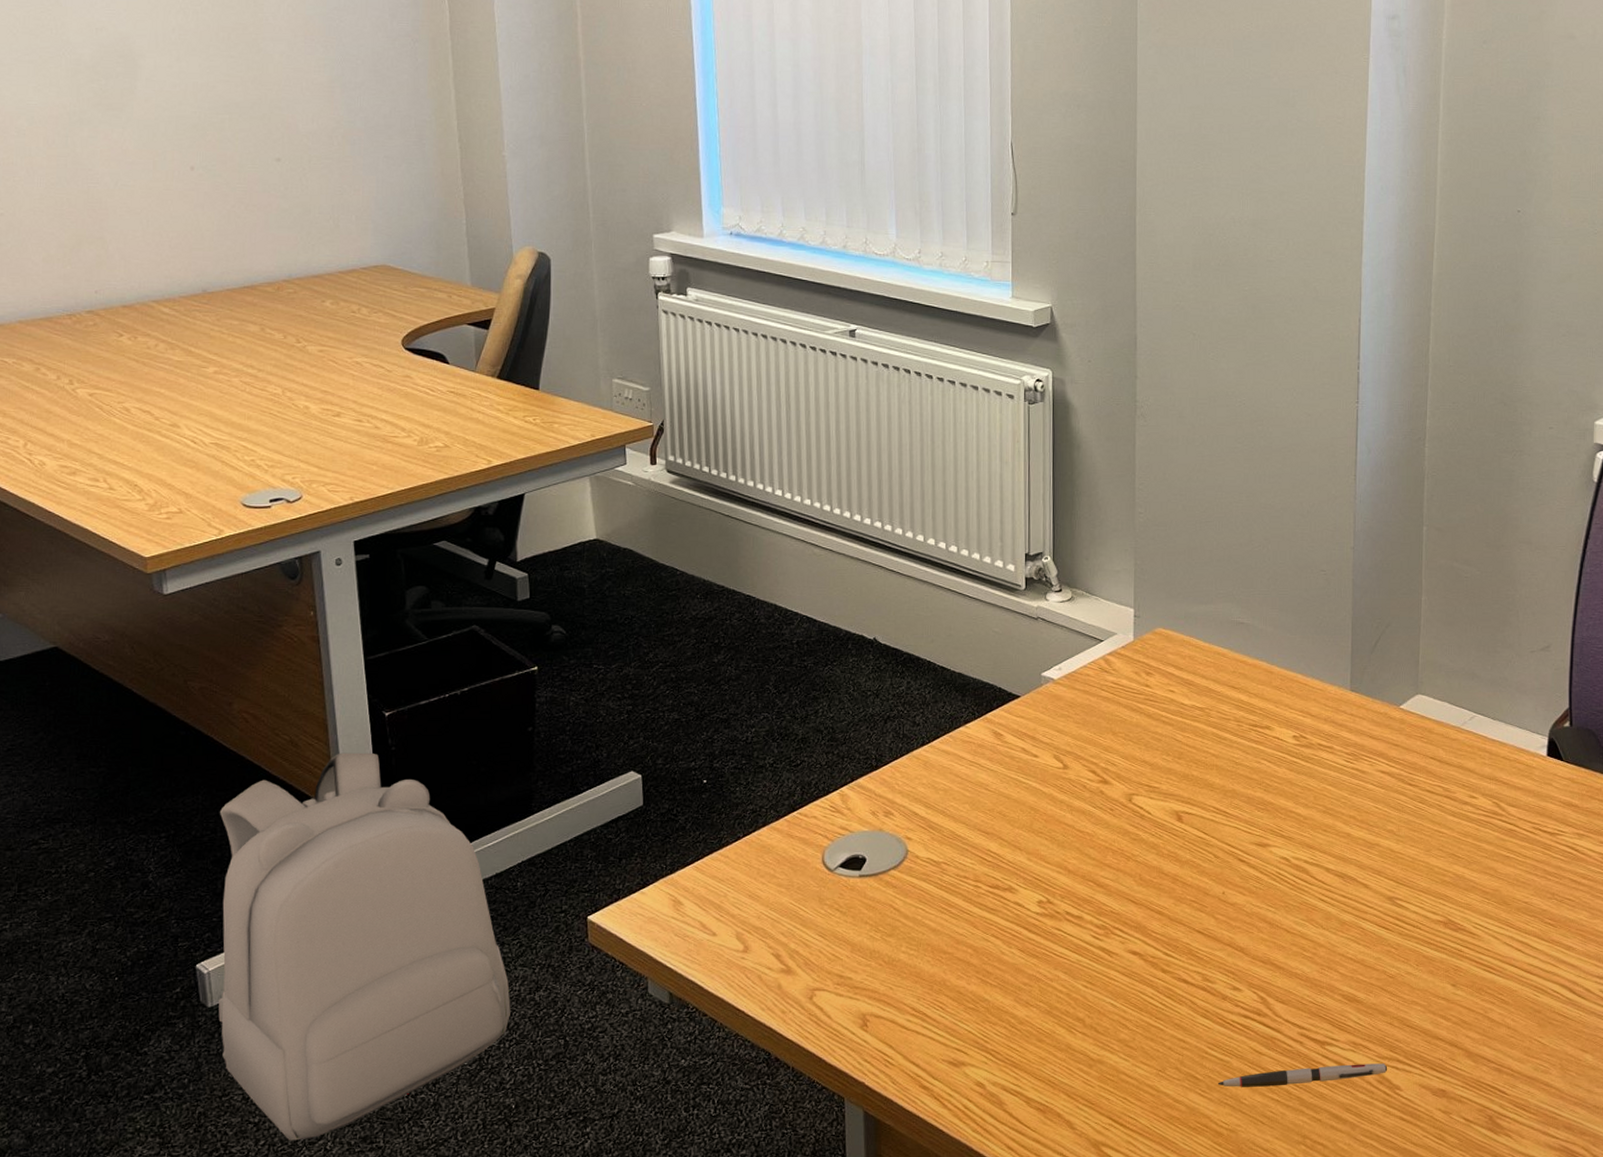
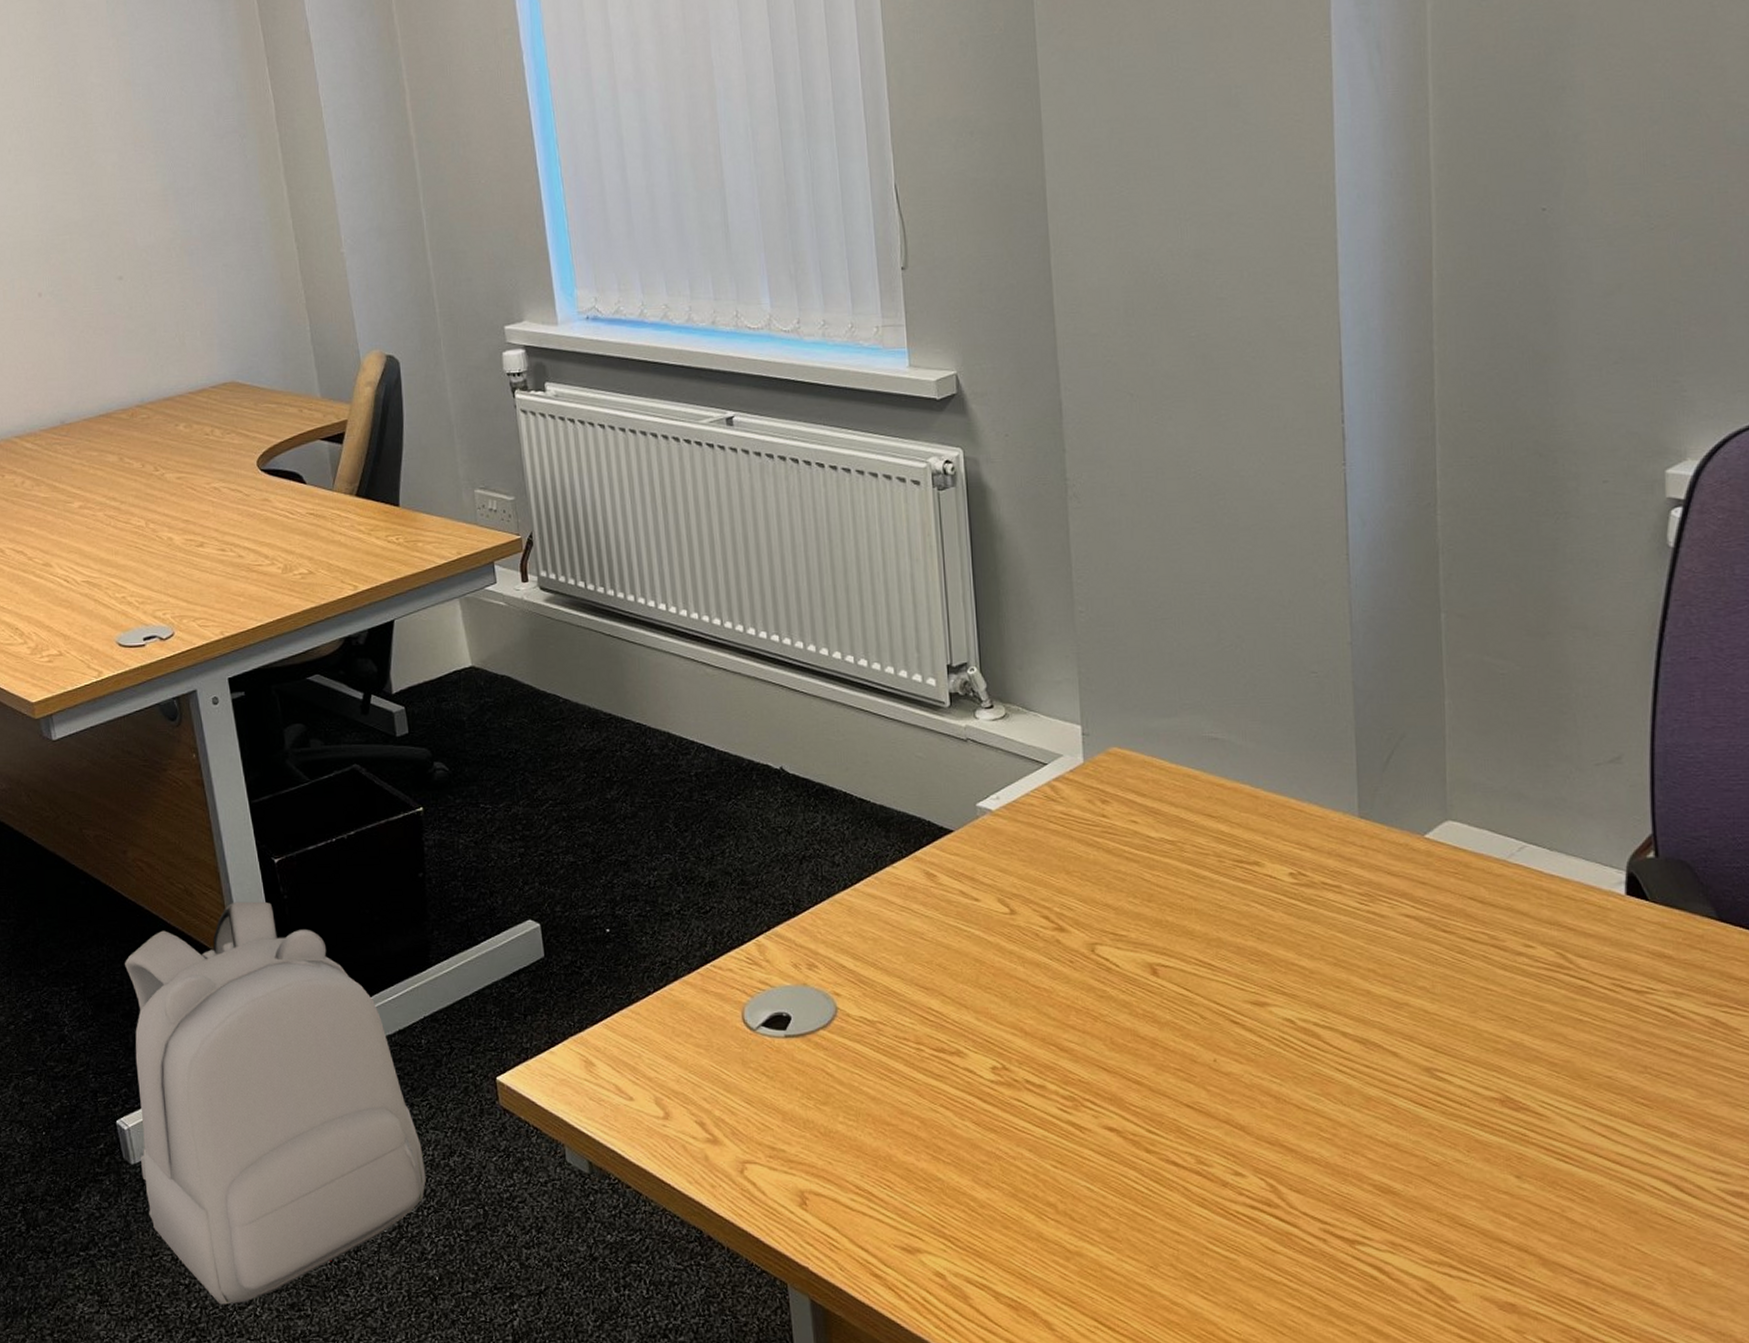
pen: present [1217,1063,1388,1088] -> none [1223,1268,1438,1291]

